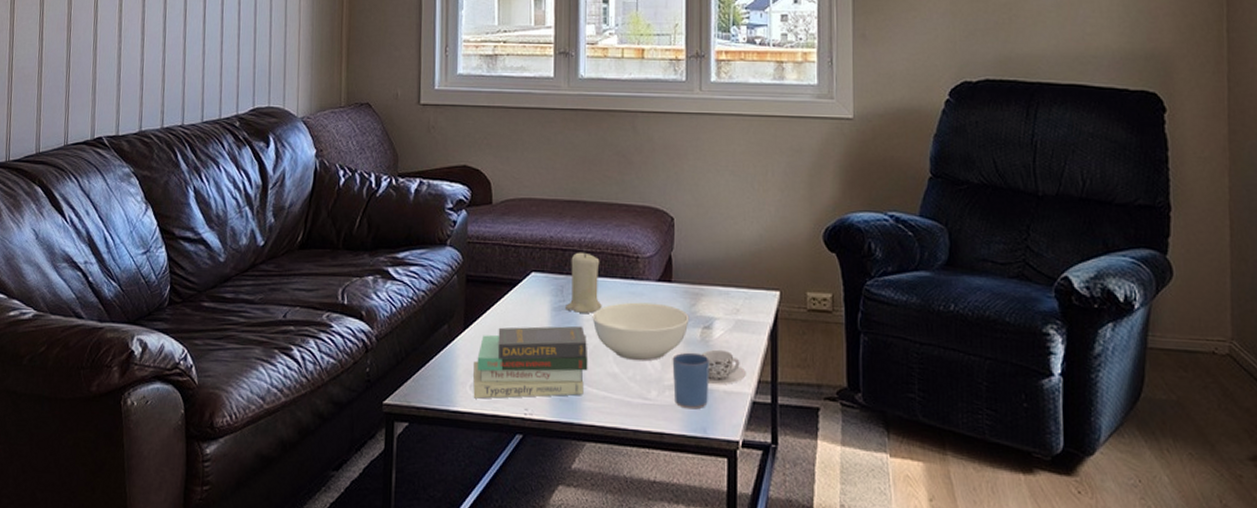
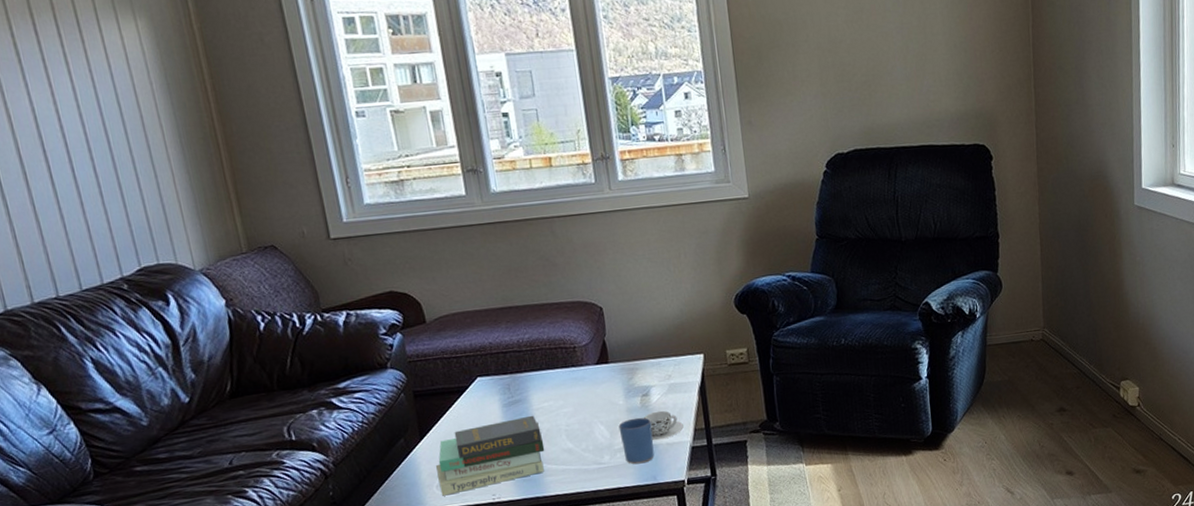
candle: present [566,251,602,313] -> none [512,350,549,405]
bowl: present [592,302,689,362] -> none [540,383,629,435]

